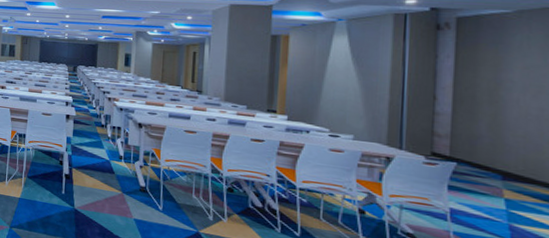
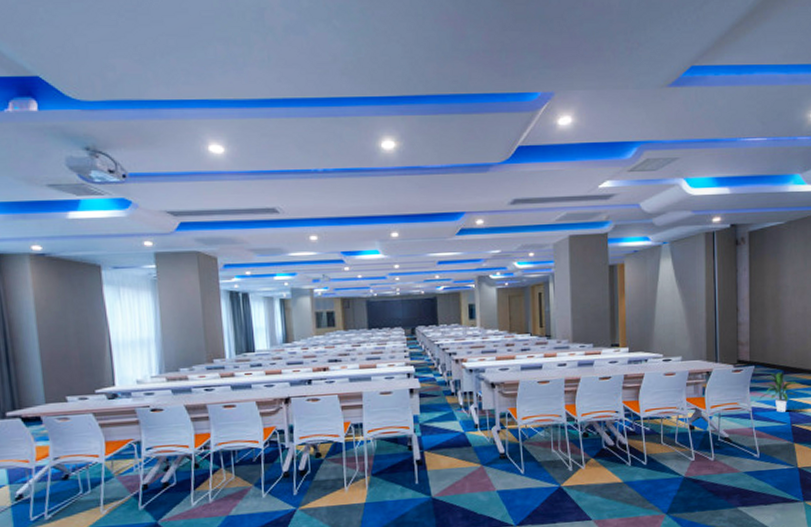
indoor plant: none [462,174,527,224] -> present [759,372,799,412]

